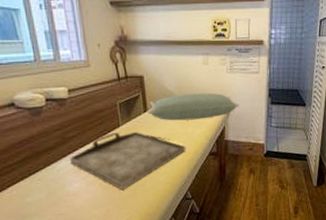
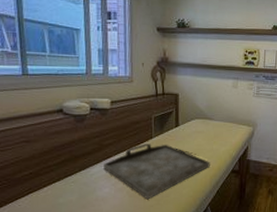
pillow: present [147,93,239,121] -> none [178,113,263,138]

